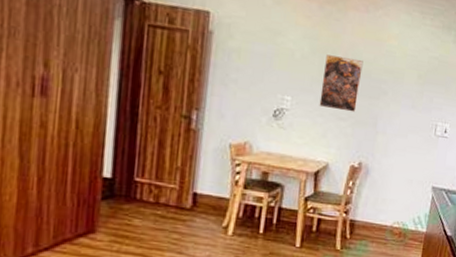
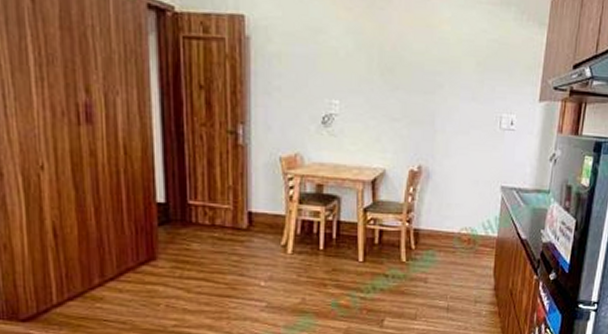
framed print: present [319,55,363,113] -> none [370,49,414,111]

